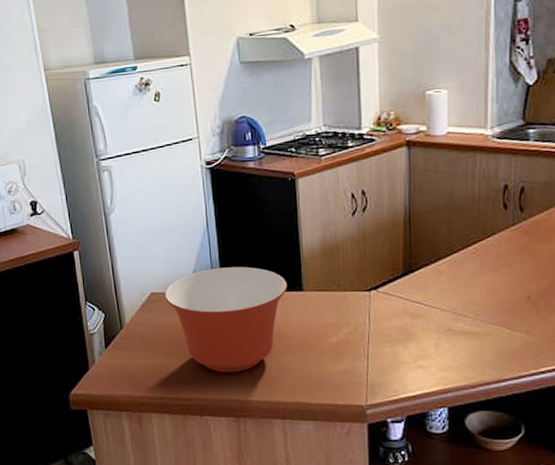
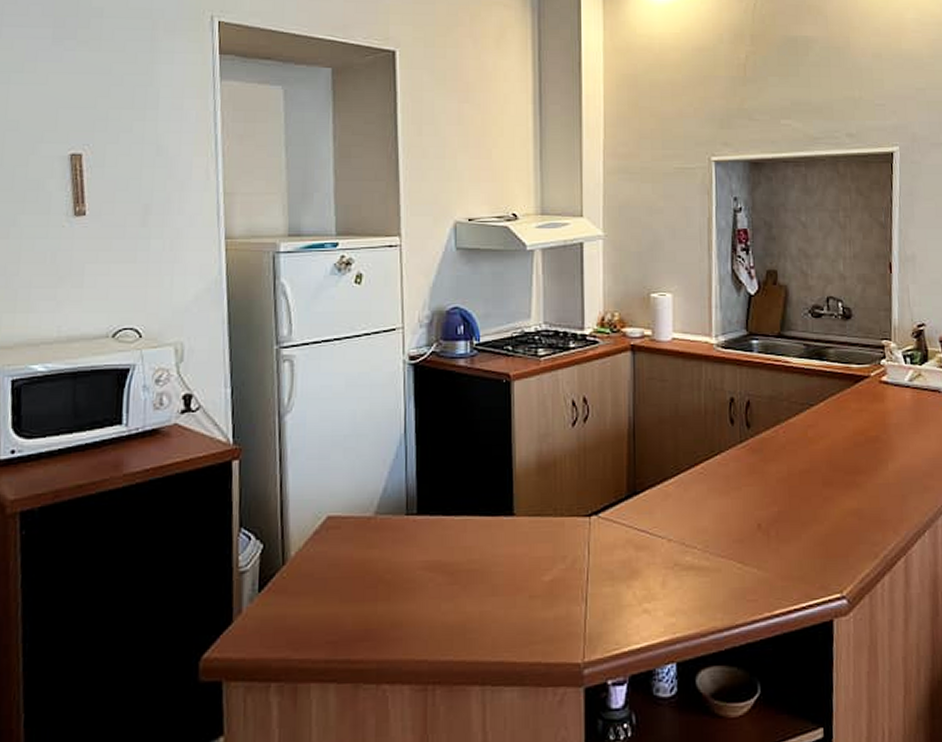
mixing bowl: present [164,266,288,373] -> none [344,484,496,624]

